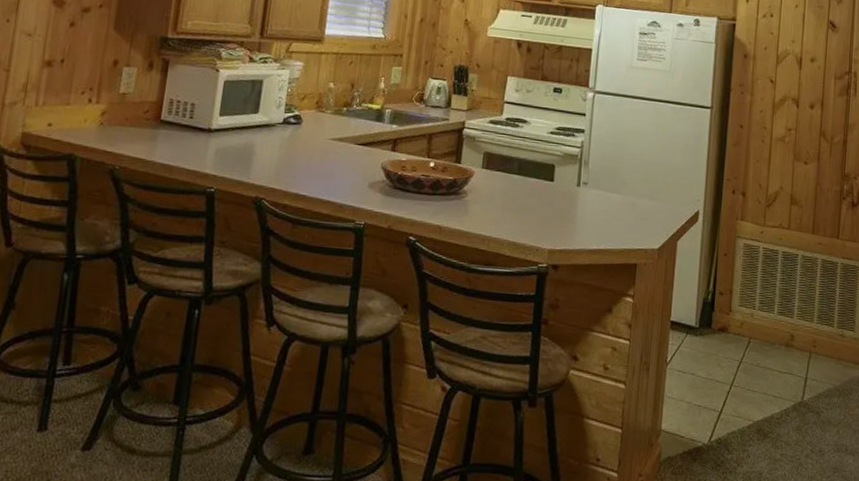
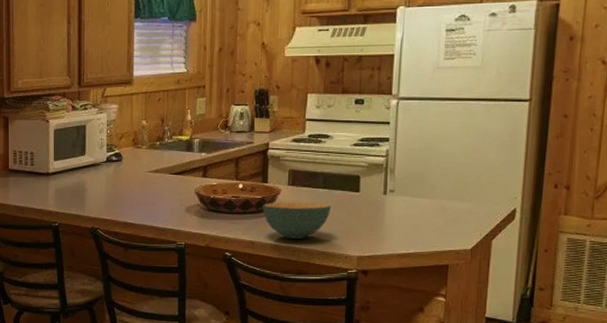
cereal bowl: none [453,185,525,227] -> present [263,202,332,239]

